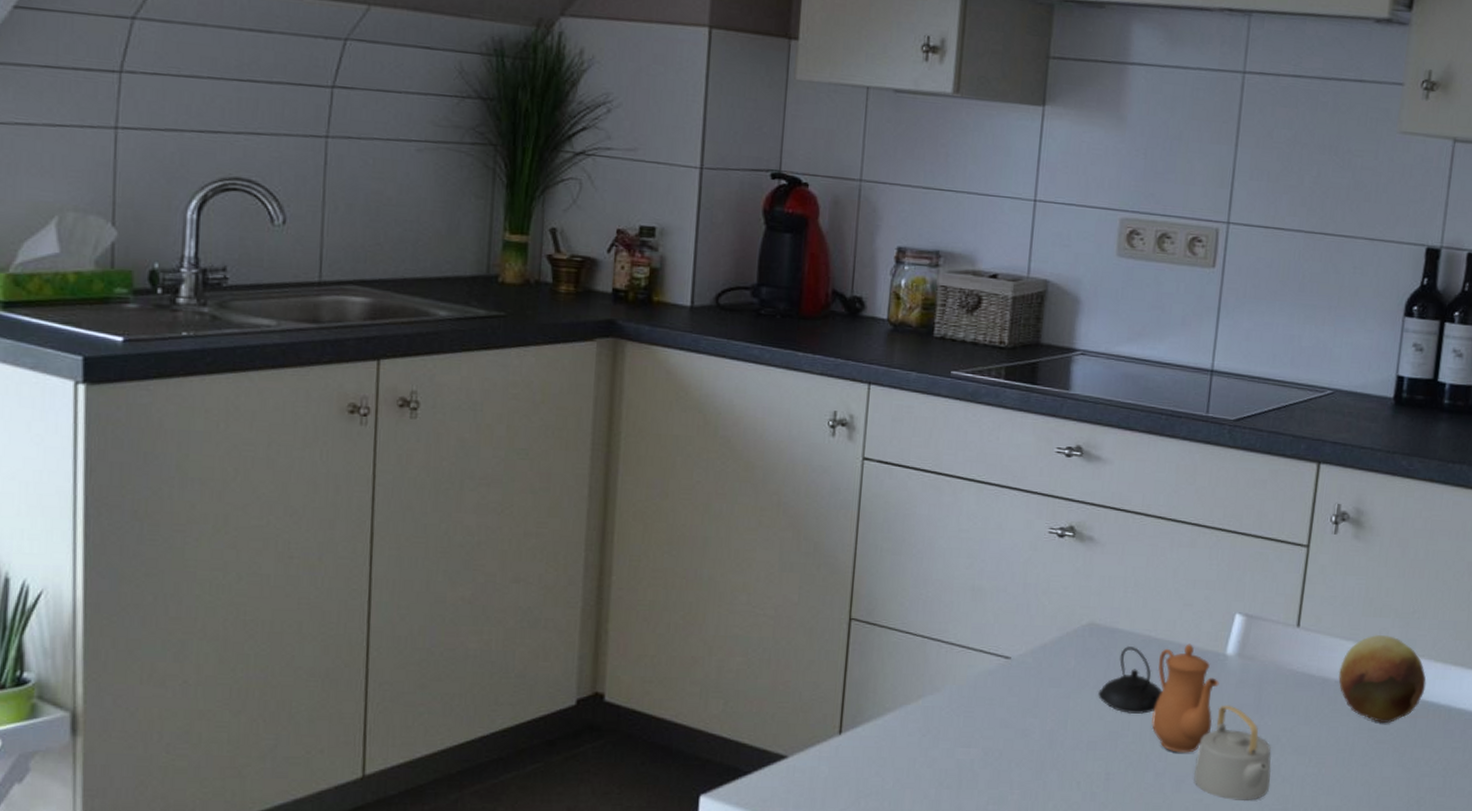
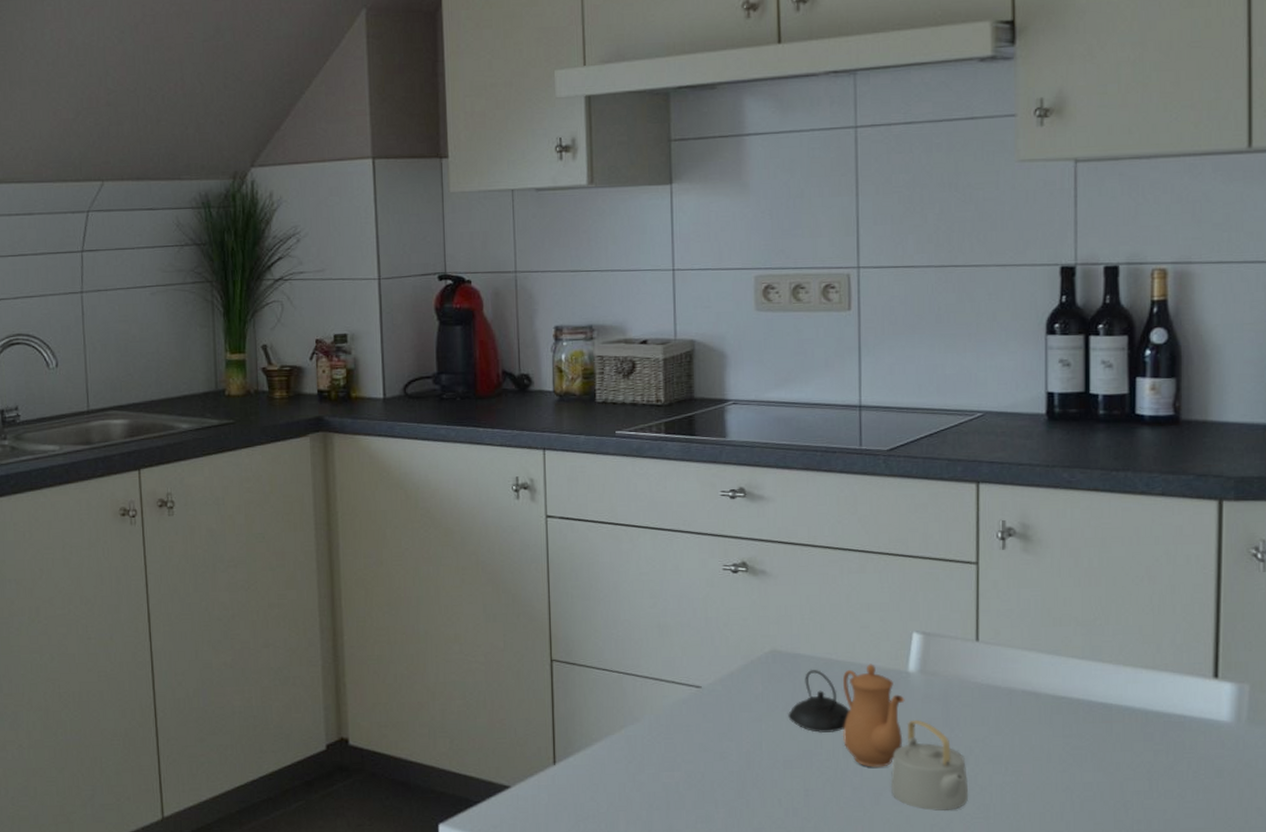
fruit: present [1338,634,1427,724] -> none [1024,643,1118,730]

